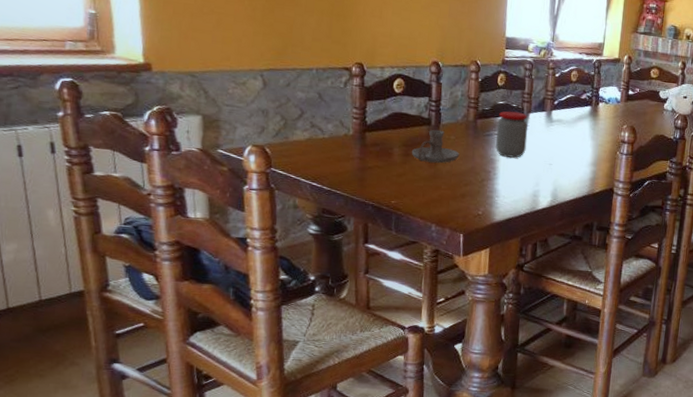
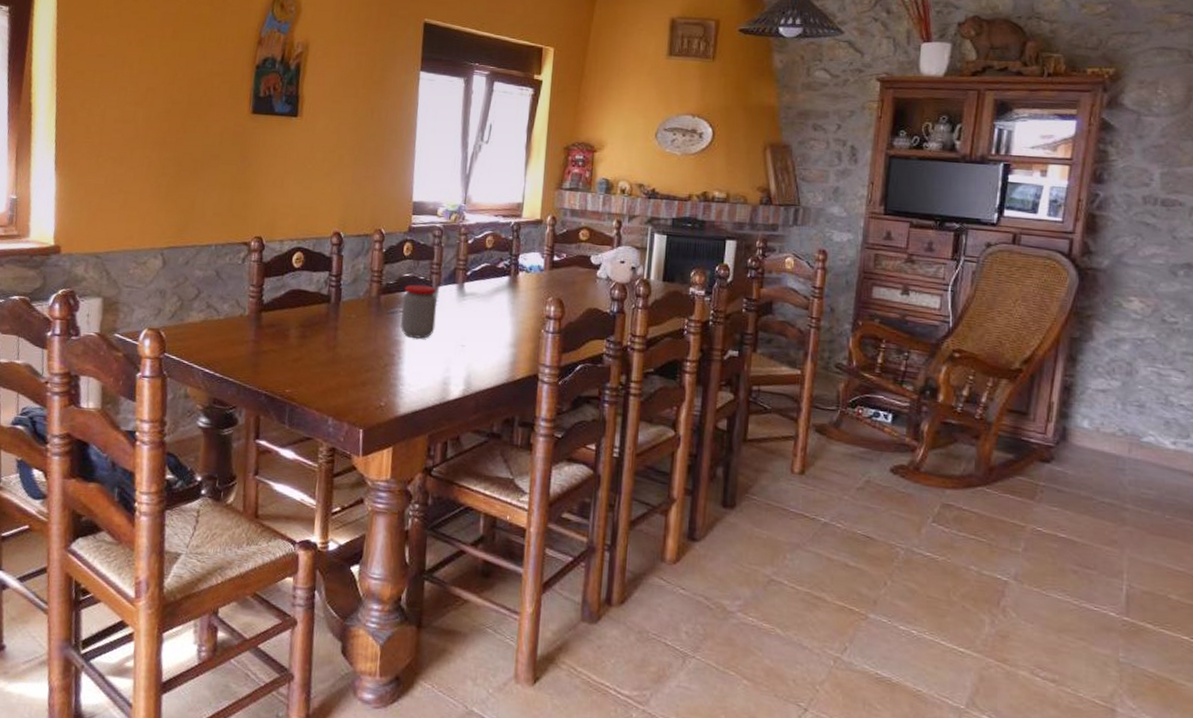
candle holder: present [411,129,460,164] -> none [308,307,361,346]

